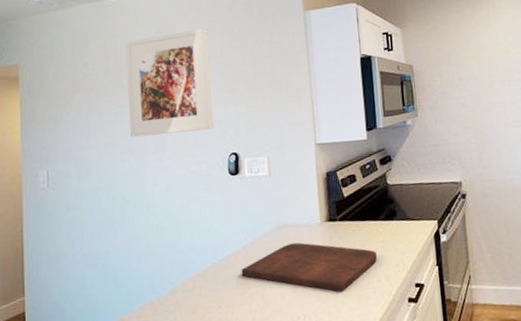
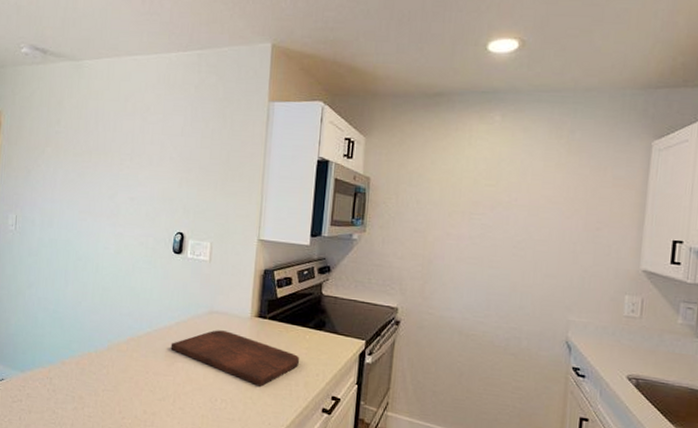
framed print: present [126,28,214,138] -> none [90,103,172,206]

